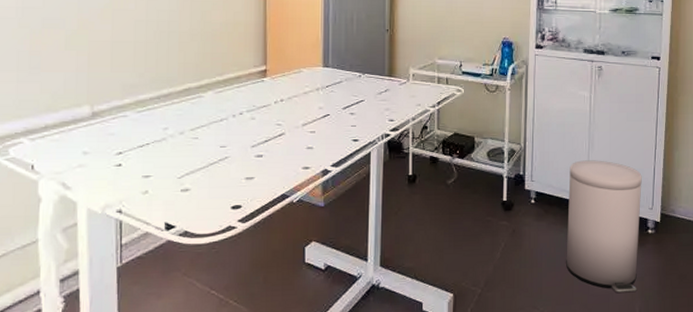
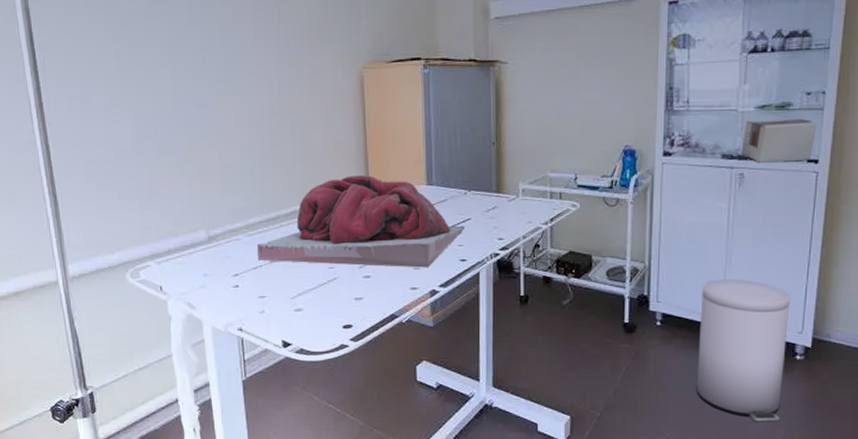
towel: none [144,55,358,148] -> present [256,175,464,268]
box: none [599,21,658,59] -> present [741,118,818,164]

